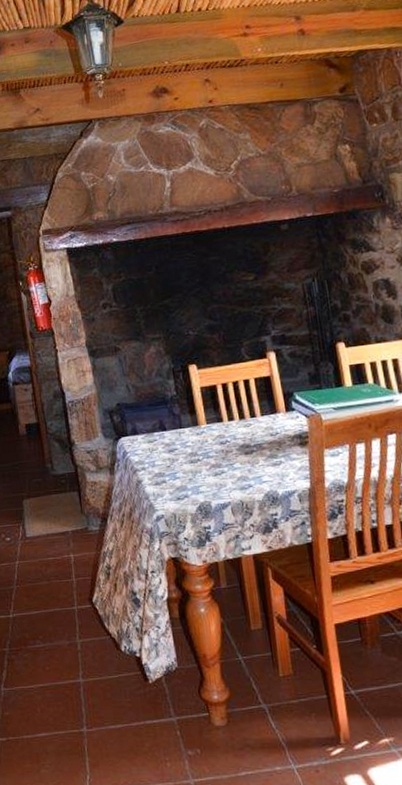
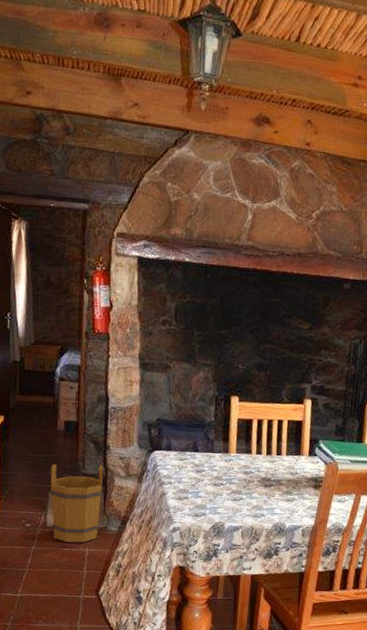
bucket: none [19,463,80,551] -> present [48,464,106,543]

